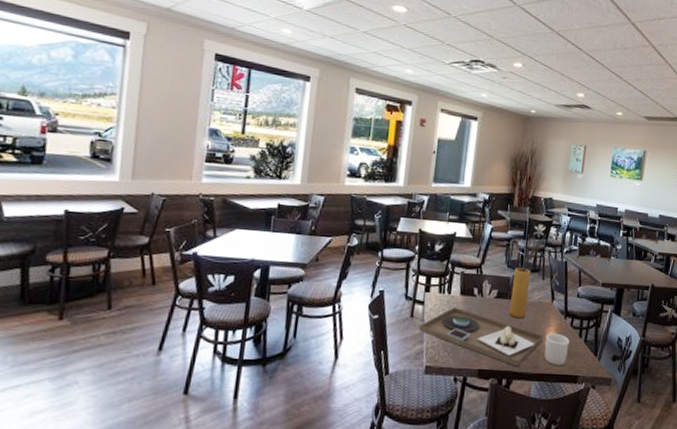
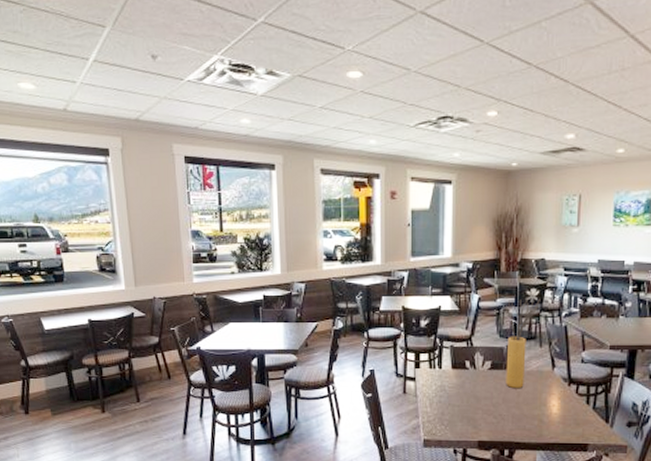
platter: present [419,308,544,367] -> none [413,382,546,437]
mug: present [544,333,570,365] -> none [547,401,576,434]

